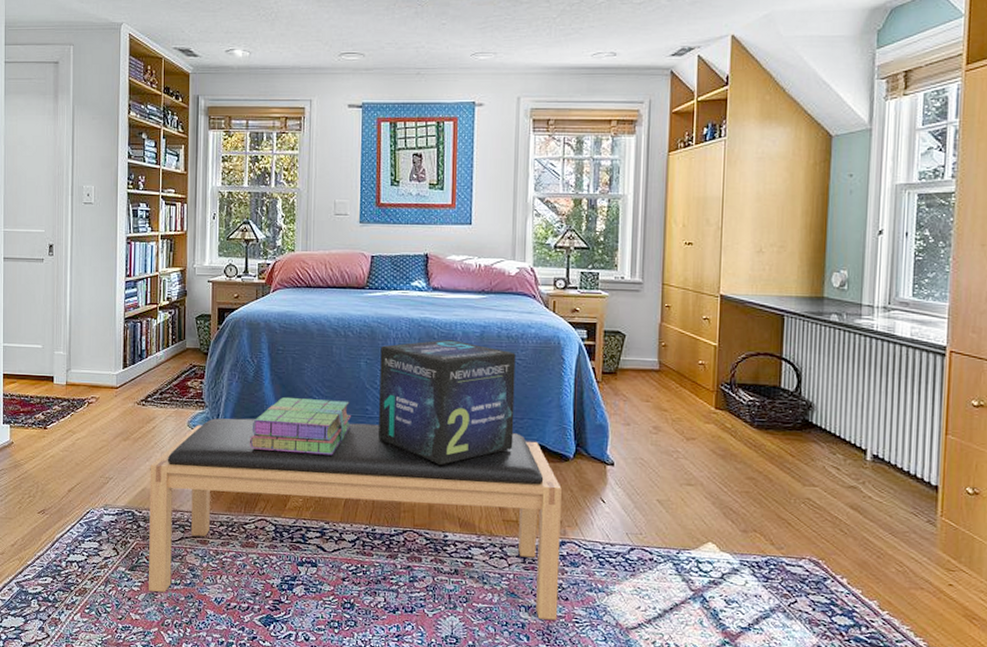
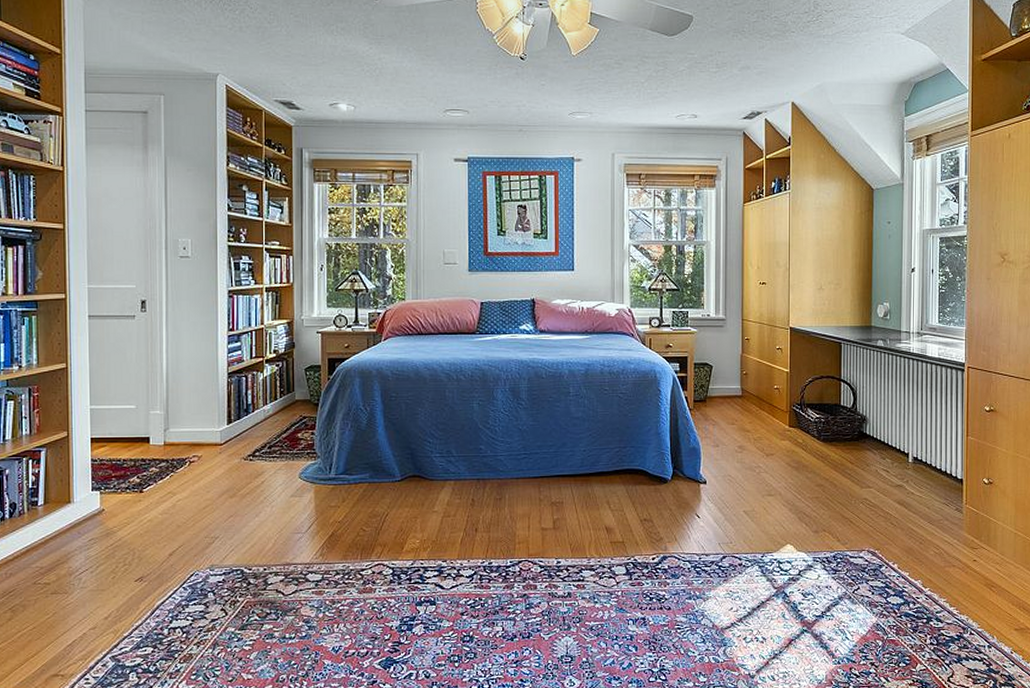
bench: present [149,418,562,620] -> none [259,461,662,648]
stack of books: present [249,397,352,455] -> none [364,442,466,496]
decorative box: present [379,340,516,465] -> none [492,378,618,496]

